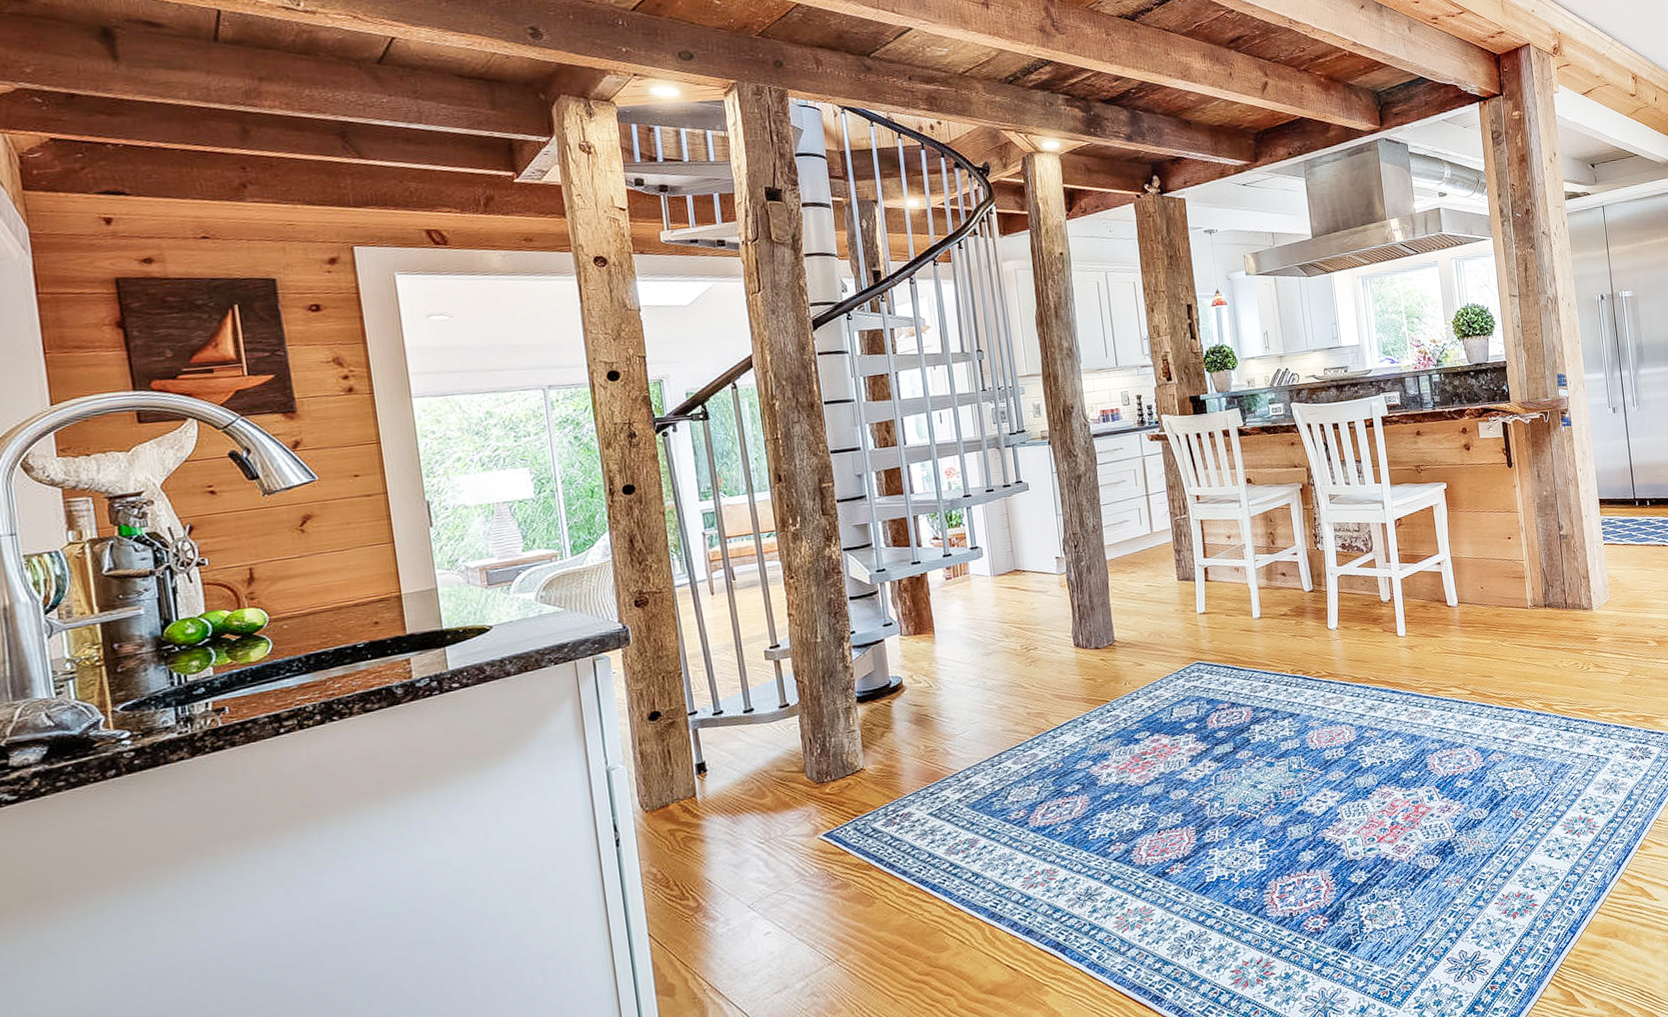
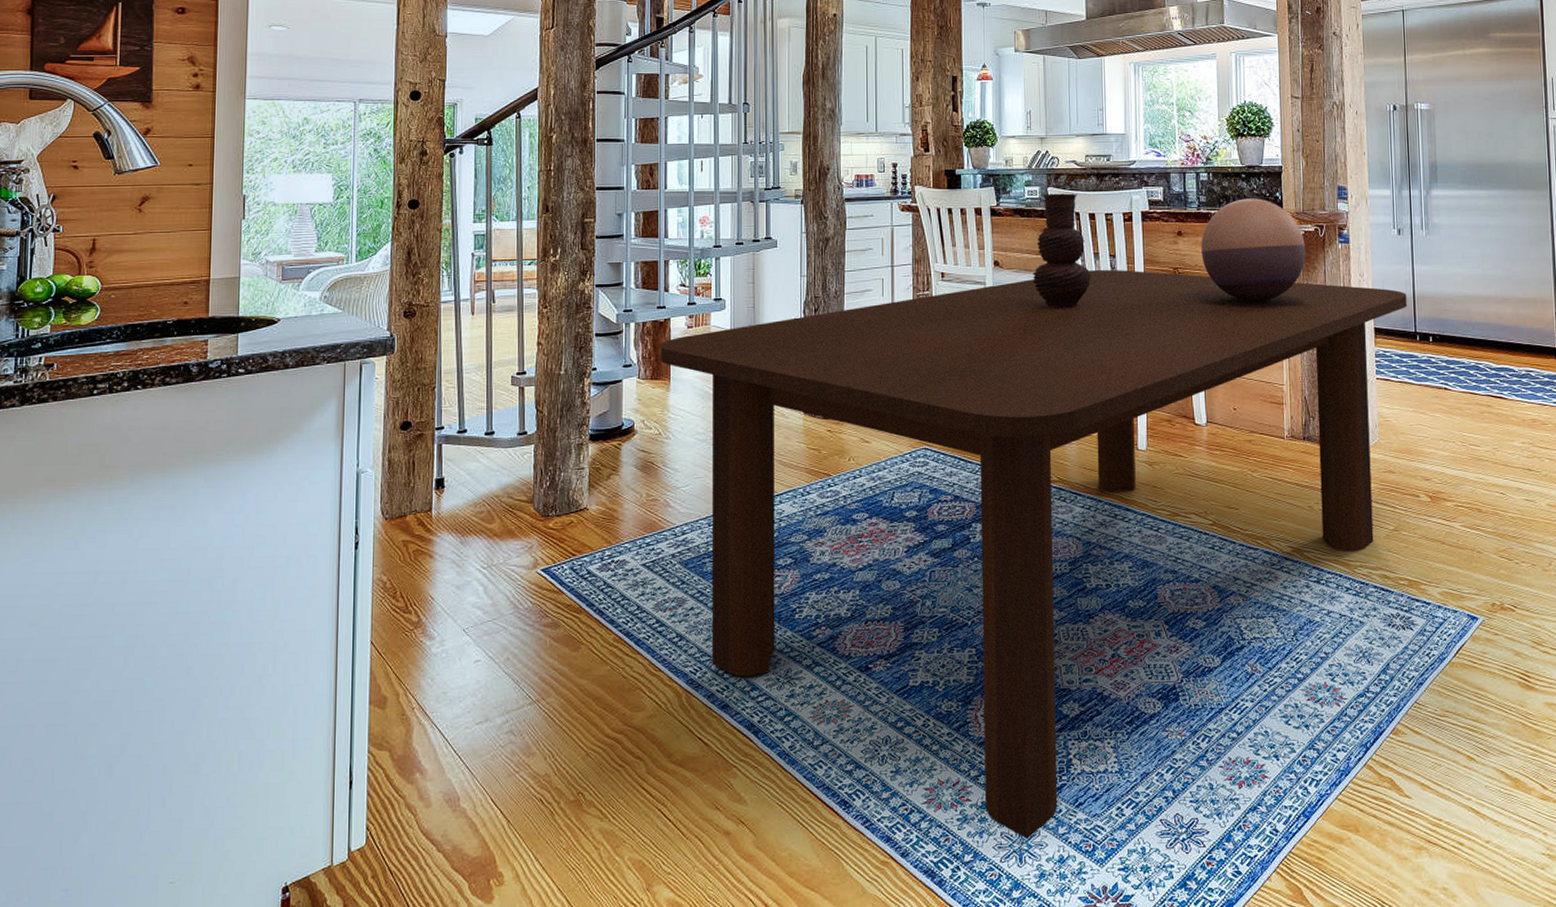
dining table: none [920,463,1626,998] -> present [660,270,1407,839]
vase: none [1284,406,1340,517] -> present [1033,193,1090,309]
decorative bowl: none [1438,393,1535,489] -> present [1201,198,1306,302]

